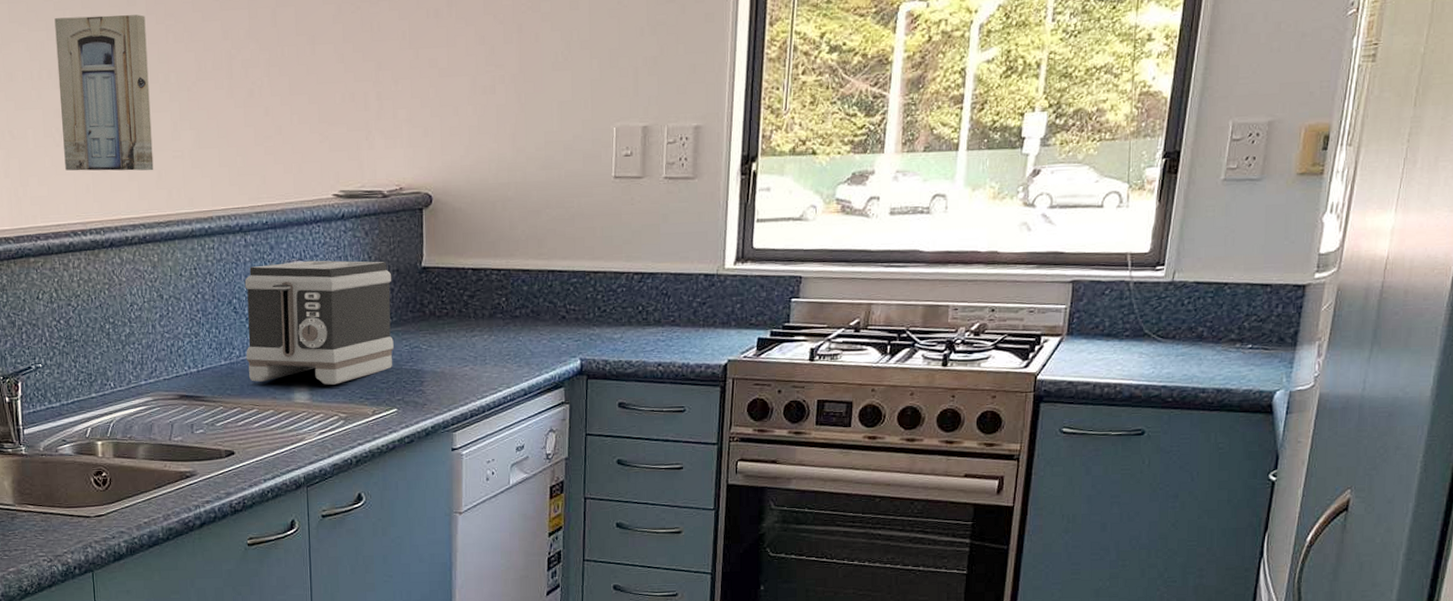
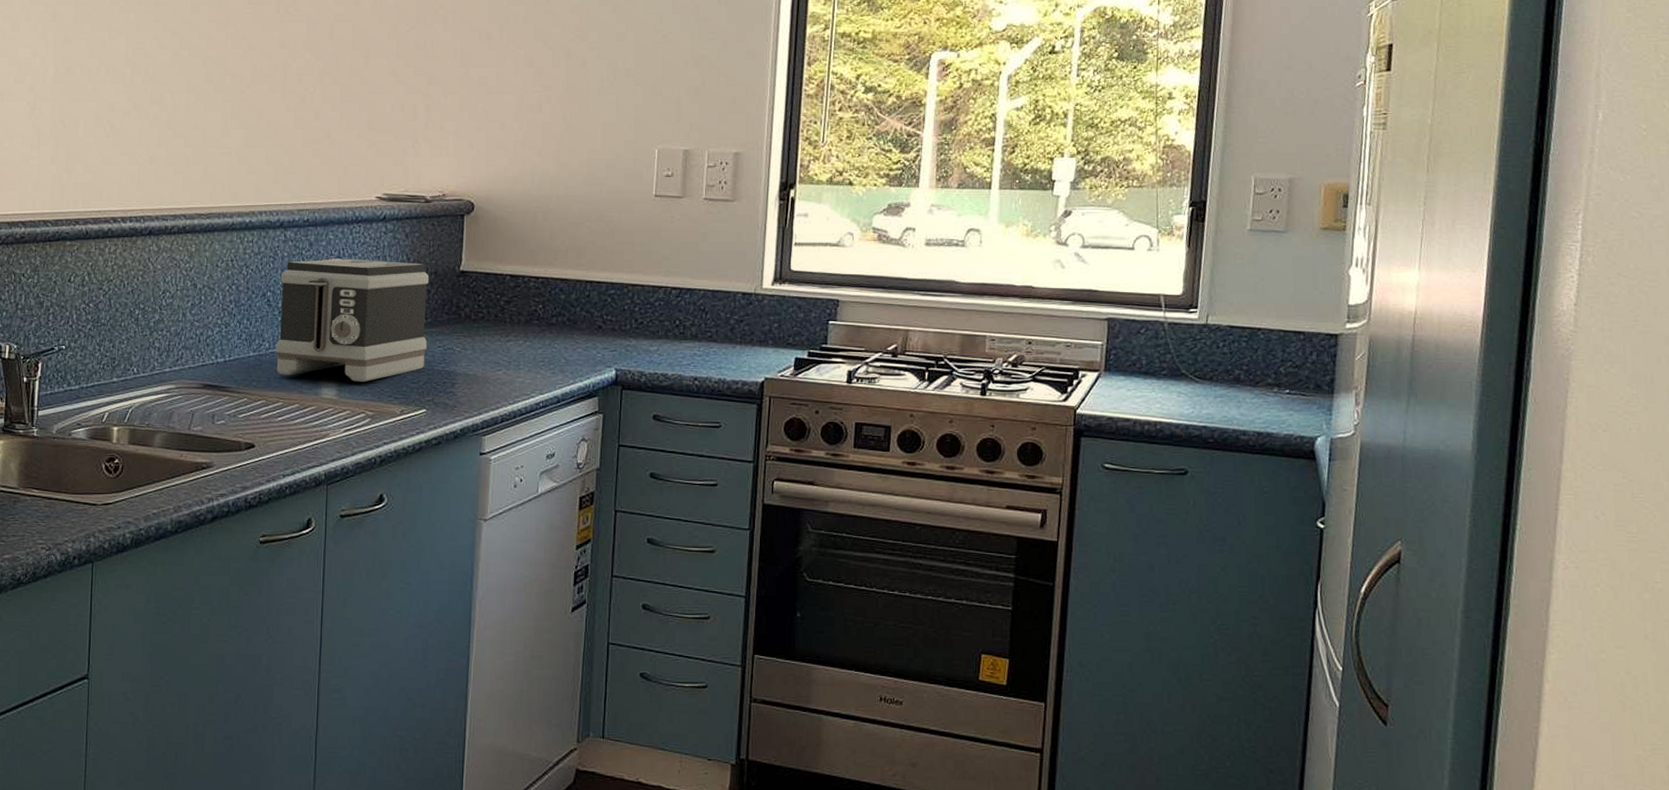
wall art: present [54,14,154,171] -> none [112,20,207,165]

